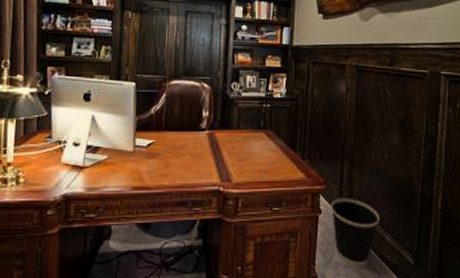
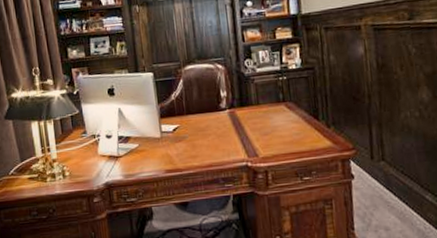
wastebasket: present [330,198,380,266] -> none [362,160,418,227]

